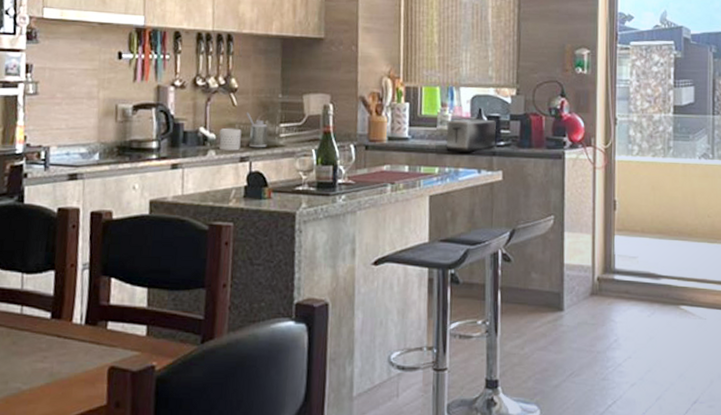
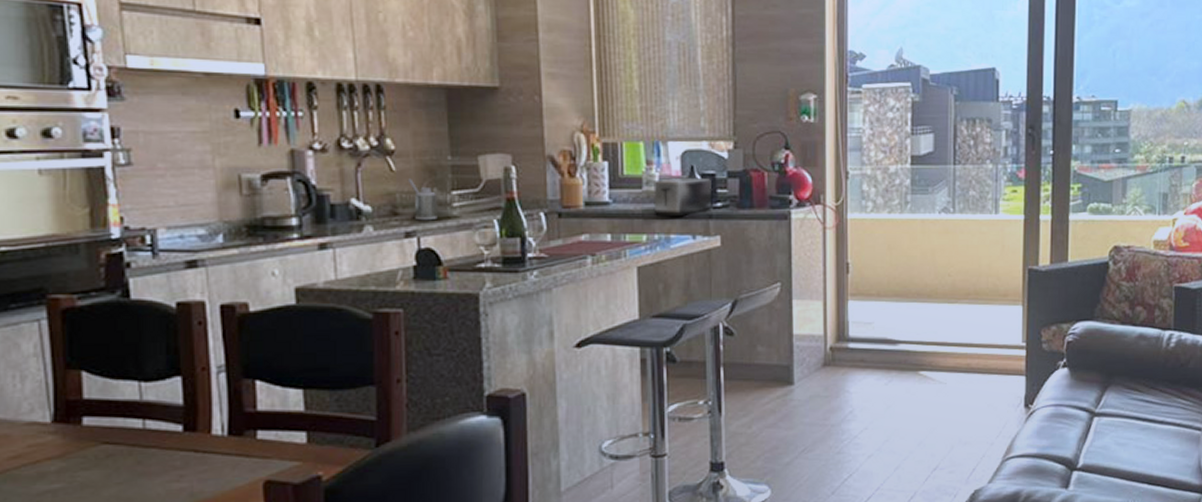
mug: present [218,128,242,152] -> none [376,198,404,226]

